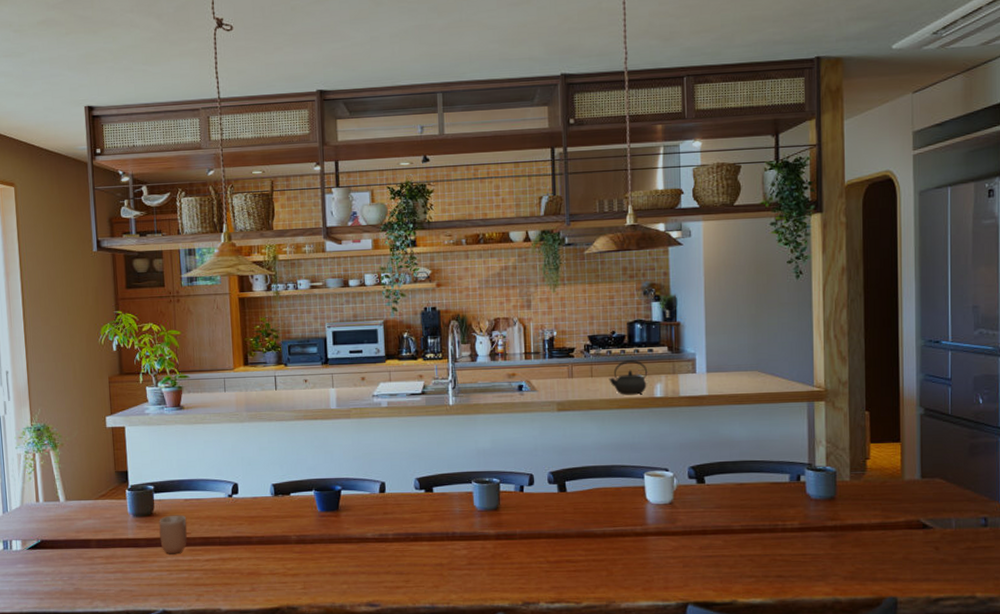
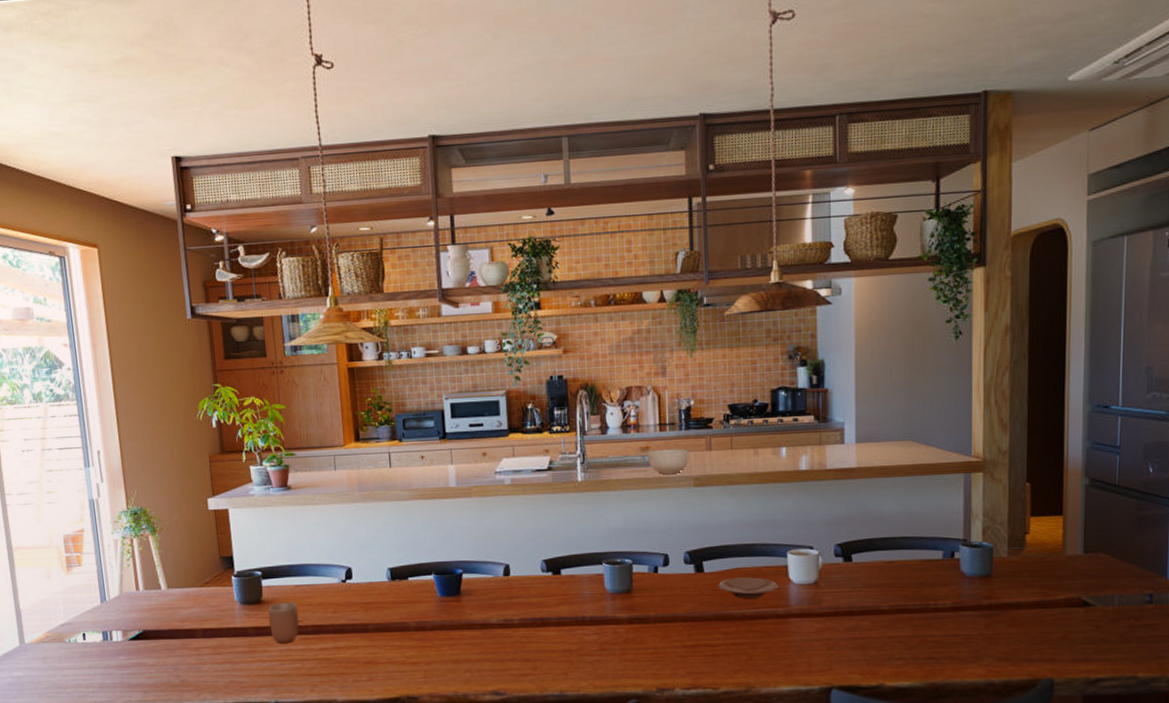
bowl: none [513,376,553,400] -> present [647,448,690,475]
saucer: none [580,497,637,517] -> present [718,577,779,599]
kettle: present [609,359,648,395] -> none [750,429,793,469]

